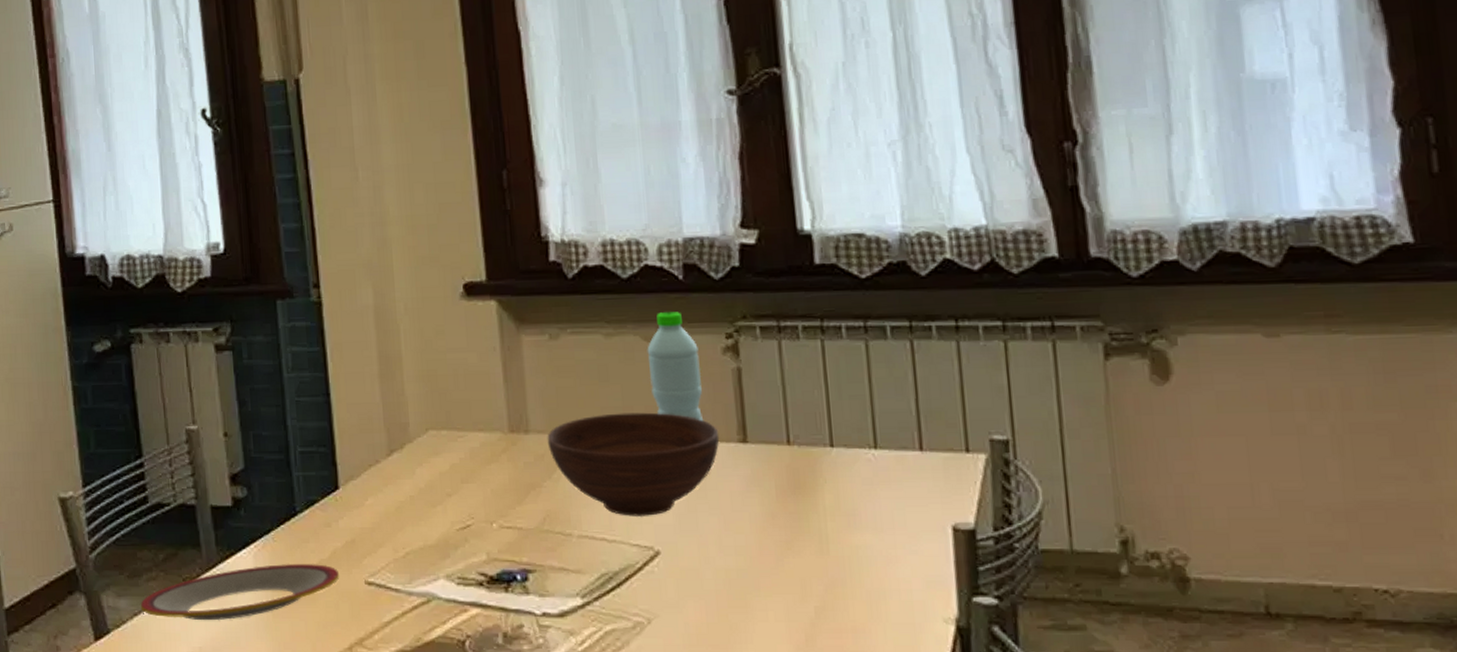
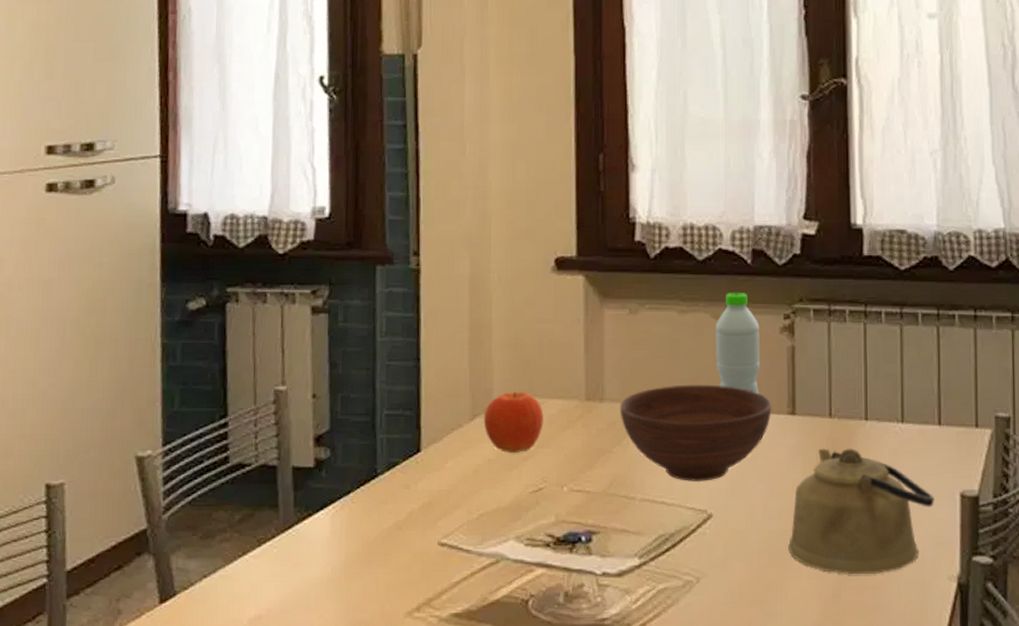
plate: present [140,563,340,621] -> none [210,524,414,582]
fruit: none [401,425,466,490] -> present [483,392,544,454]
kettle: none [750,478,921,617] -> present [788,448,934,575]

